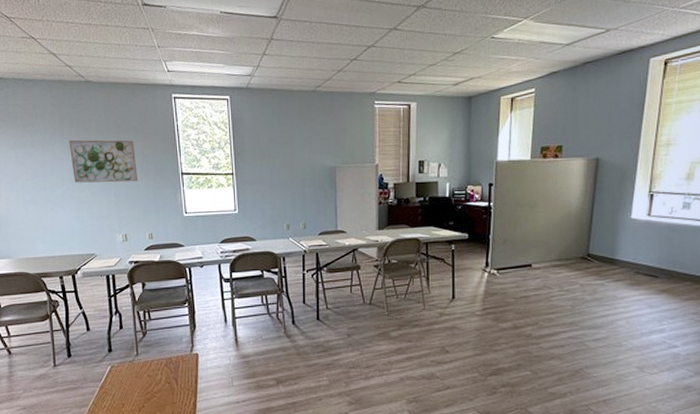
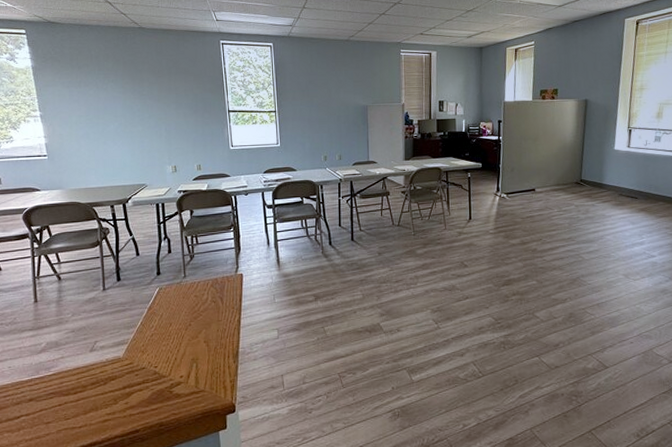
wall art: present [69,139,138,183] -> none [122,80,188,119]

